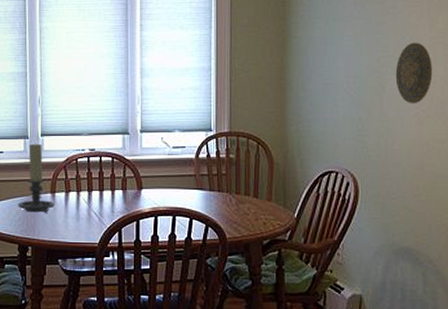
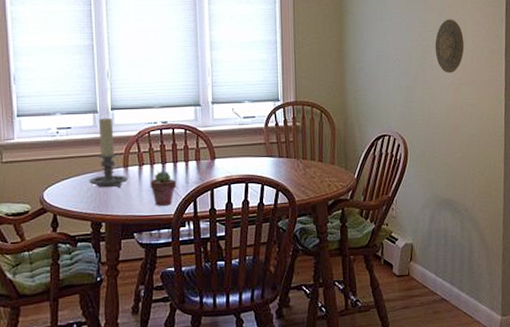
potted succulent: none [76,198,102,234] -> present [150,171,177,206]

